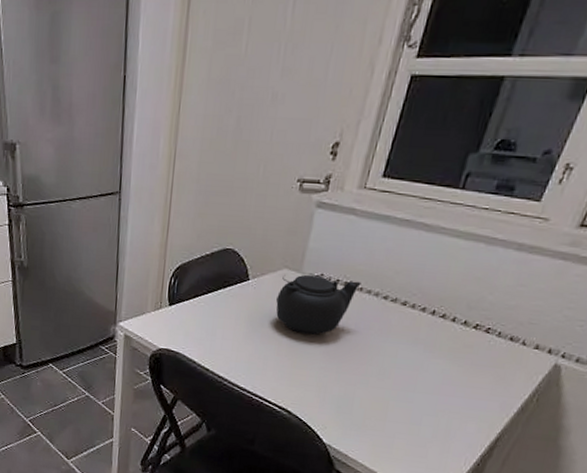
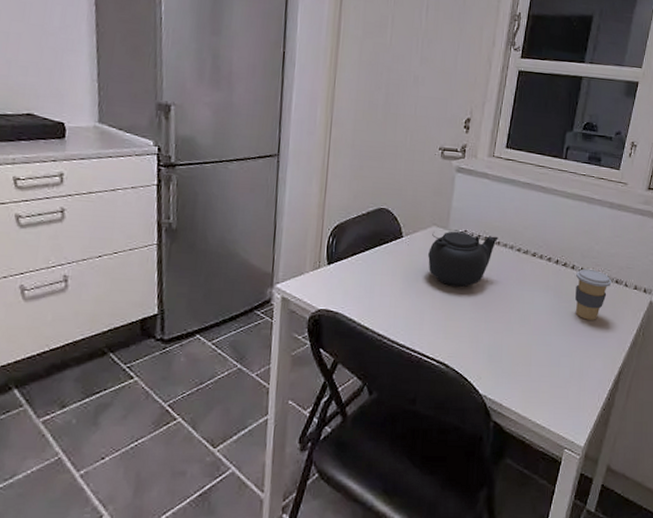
coffee cup: none [449,321,505,380] -> present [575,268,612,320]

